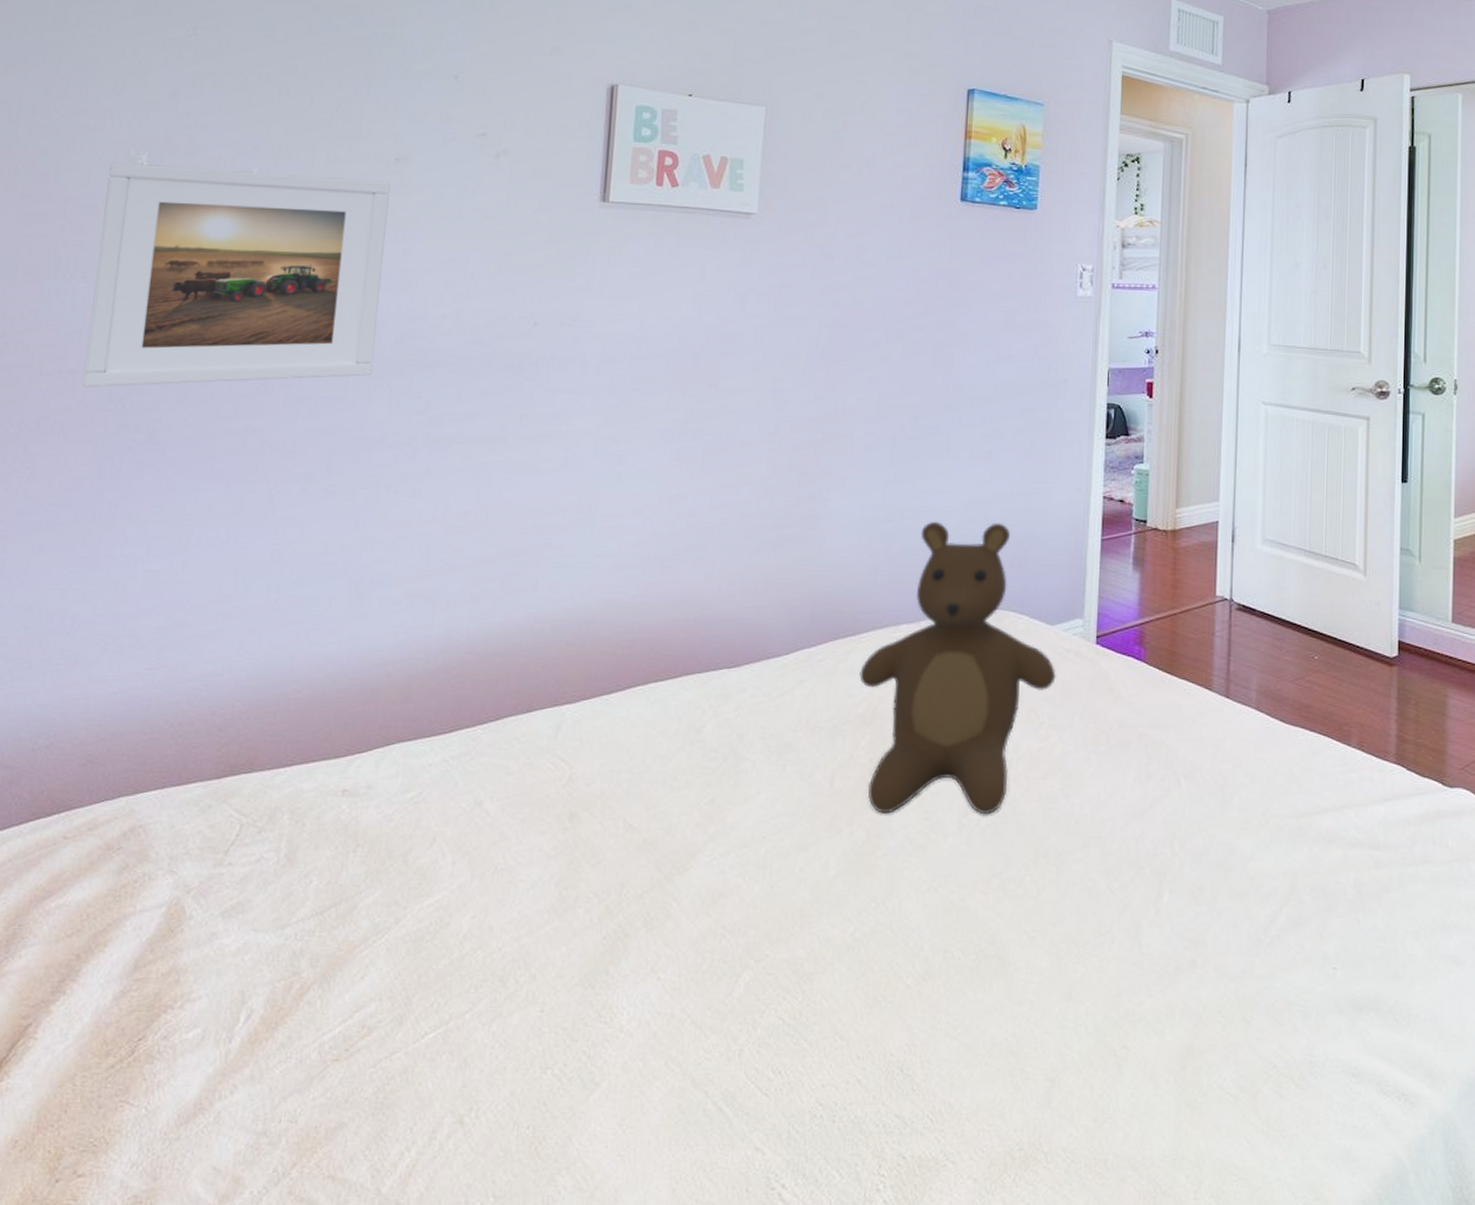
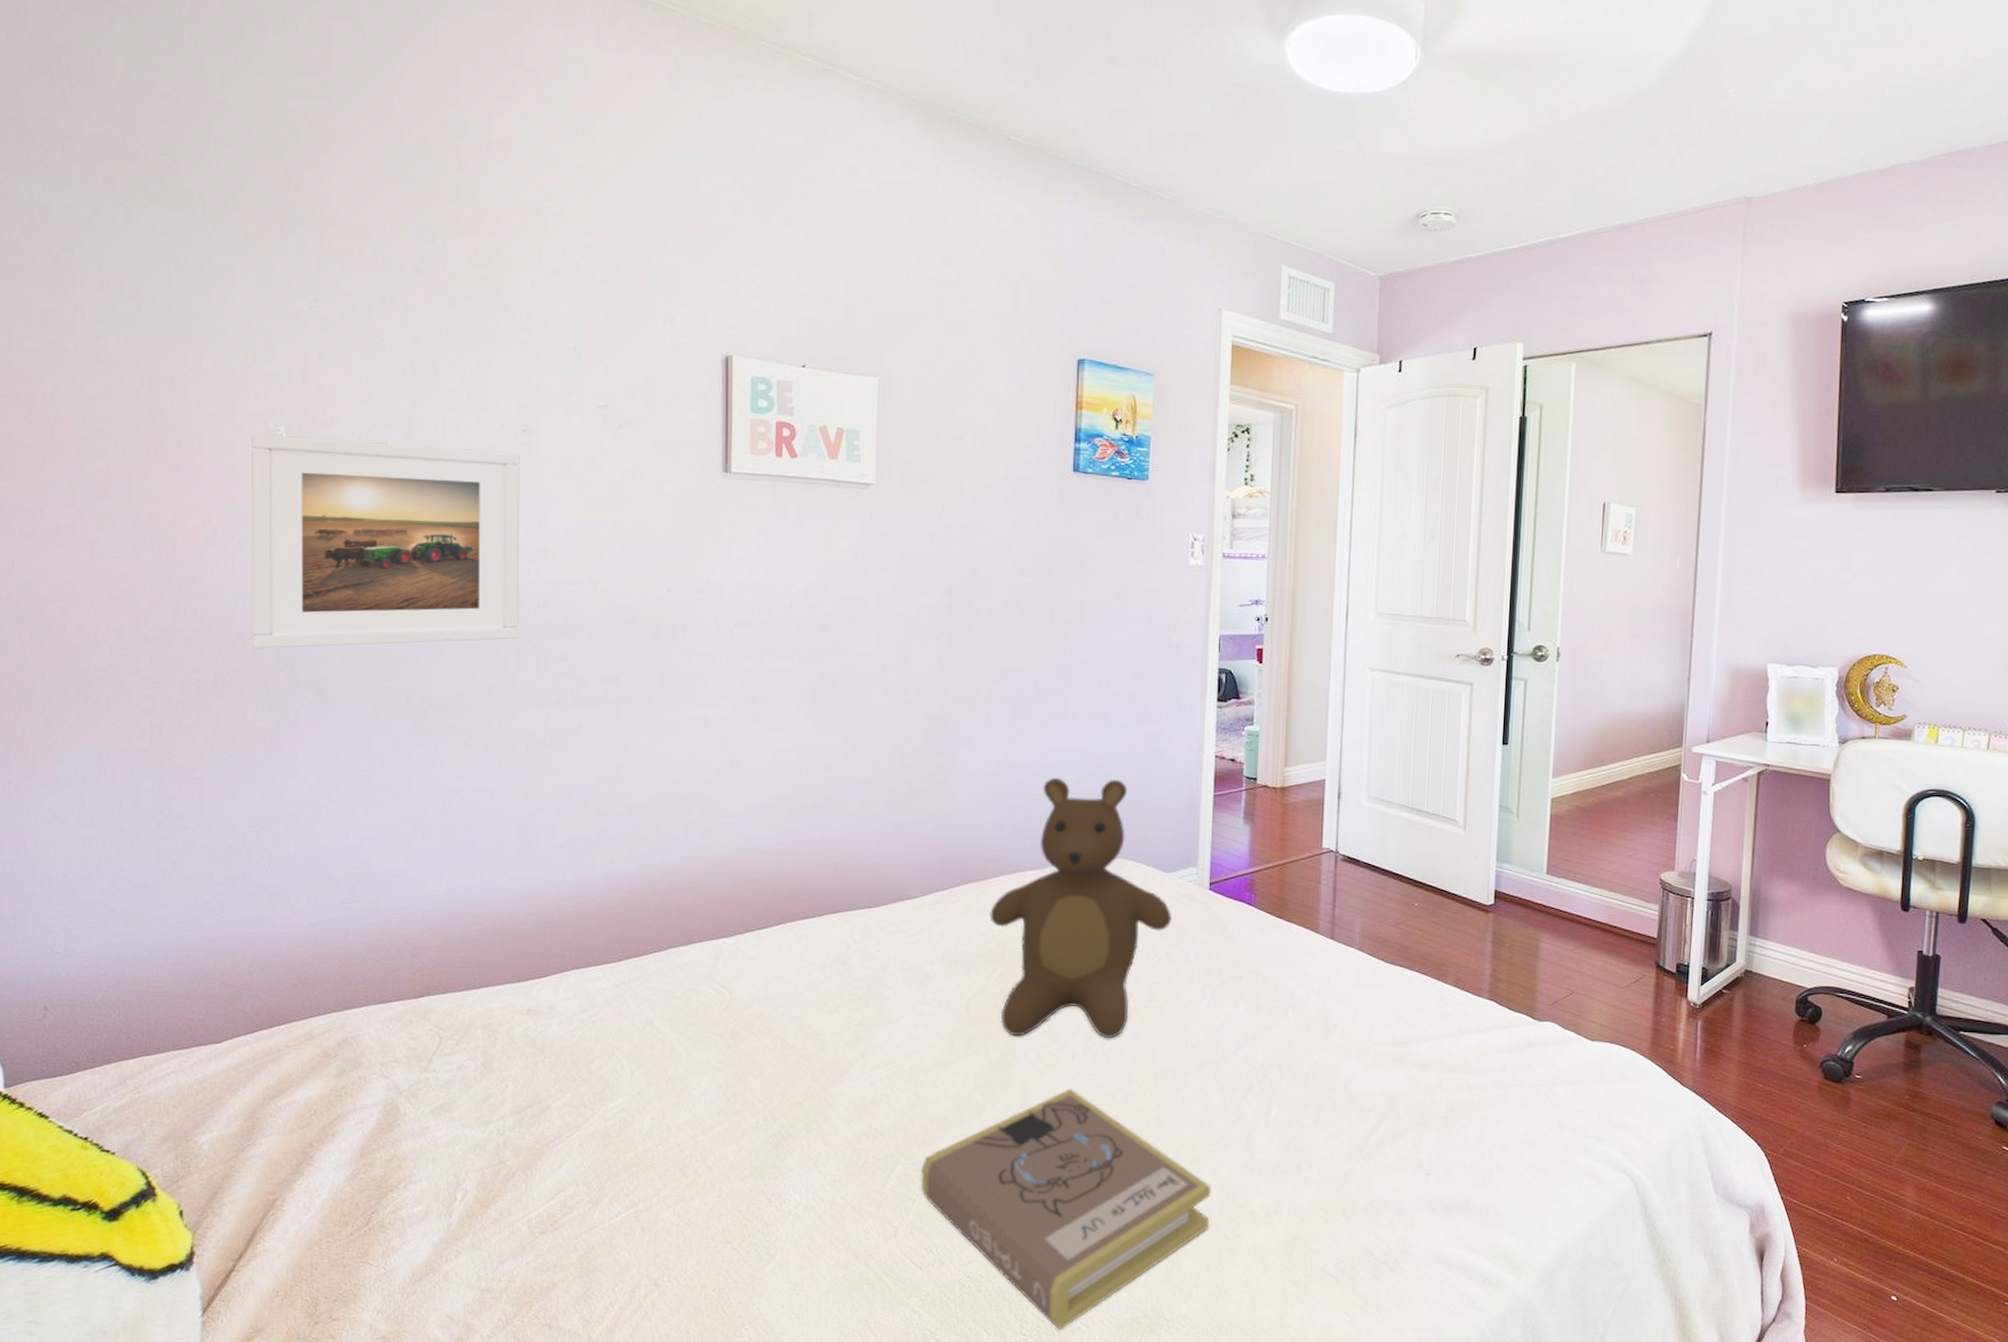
book: none [771,874,1096,1169] -> present [920,1089,1211,1331]

